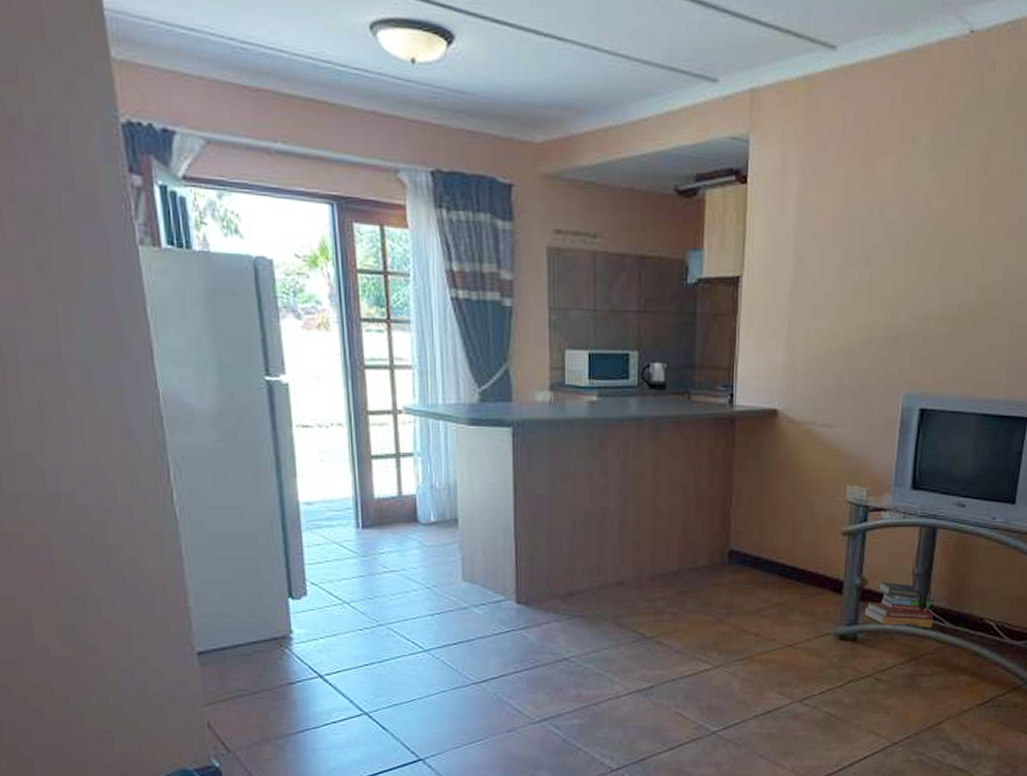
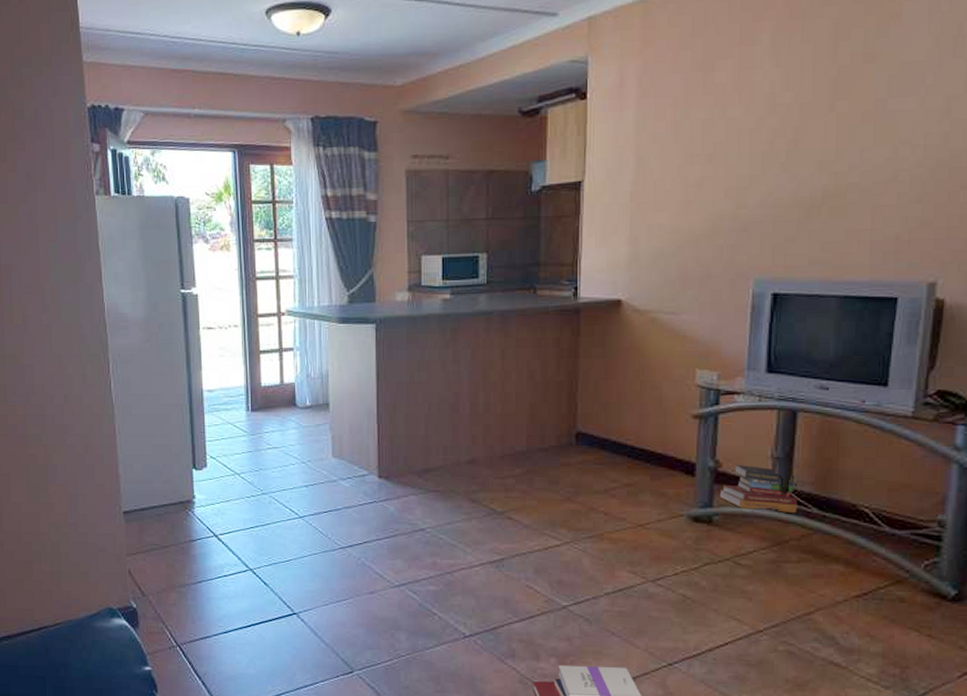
kettle: present [640,360,668,391] -> none [489,260,514,288]

